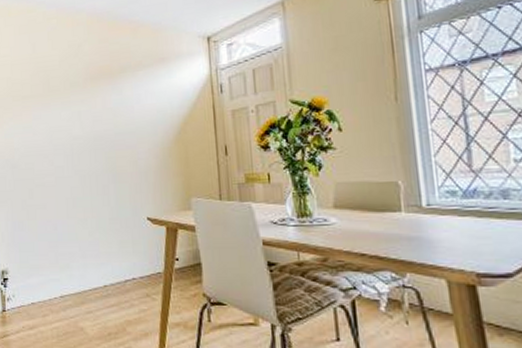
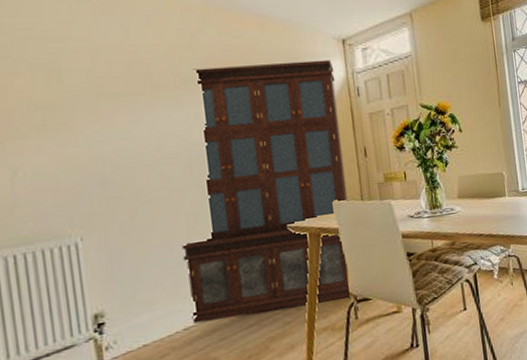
bookcase: none [62,58,207,298] -> present [181,59,350,324]

